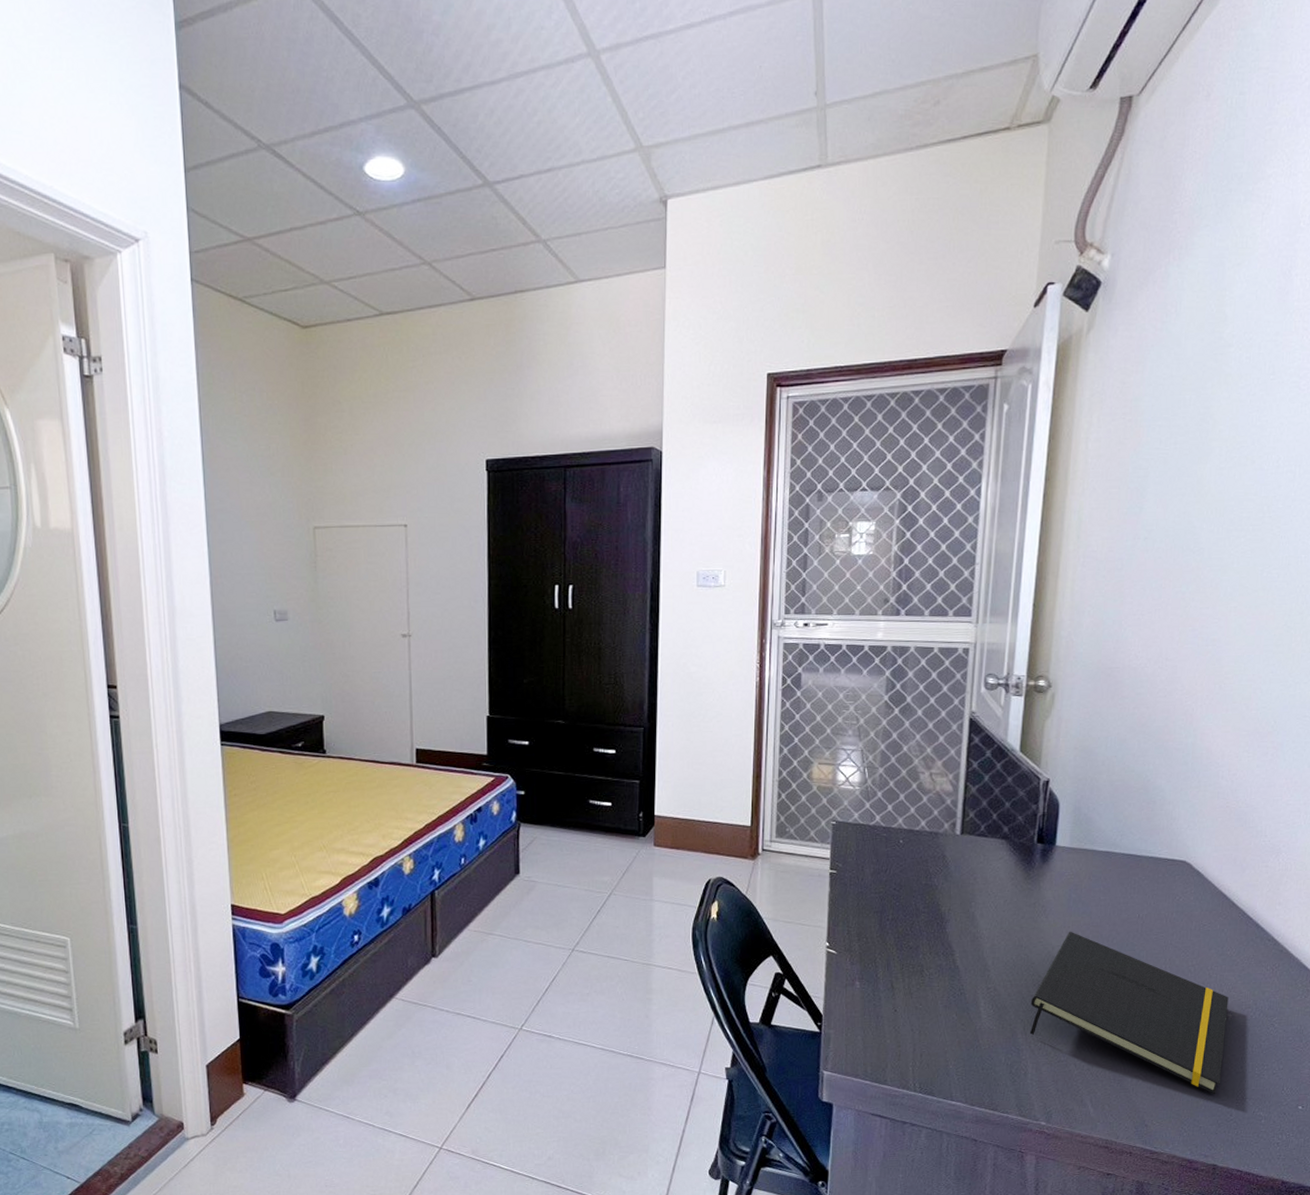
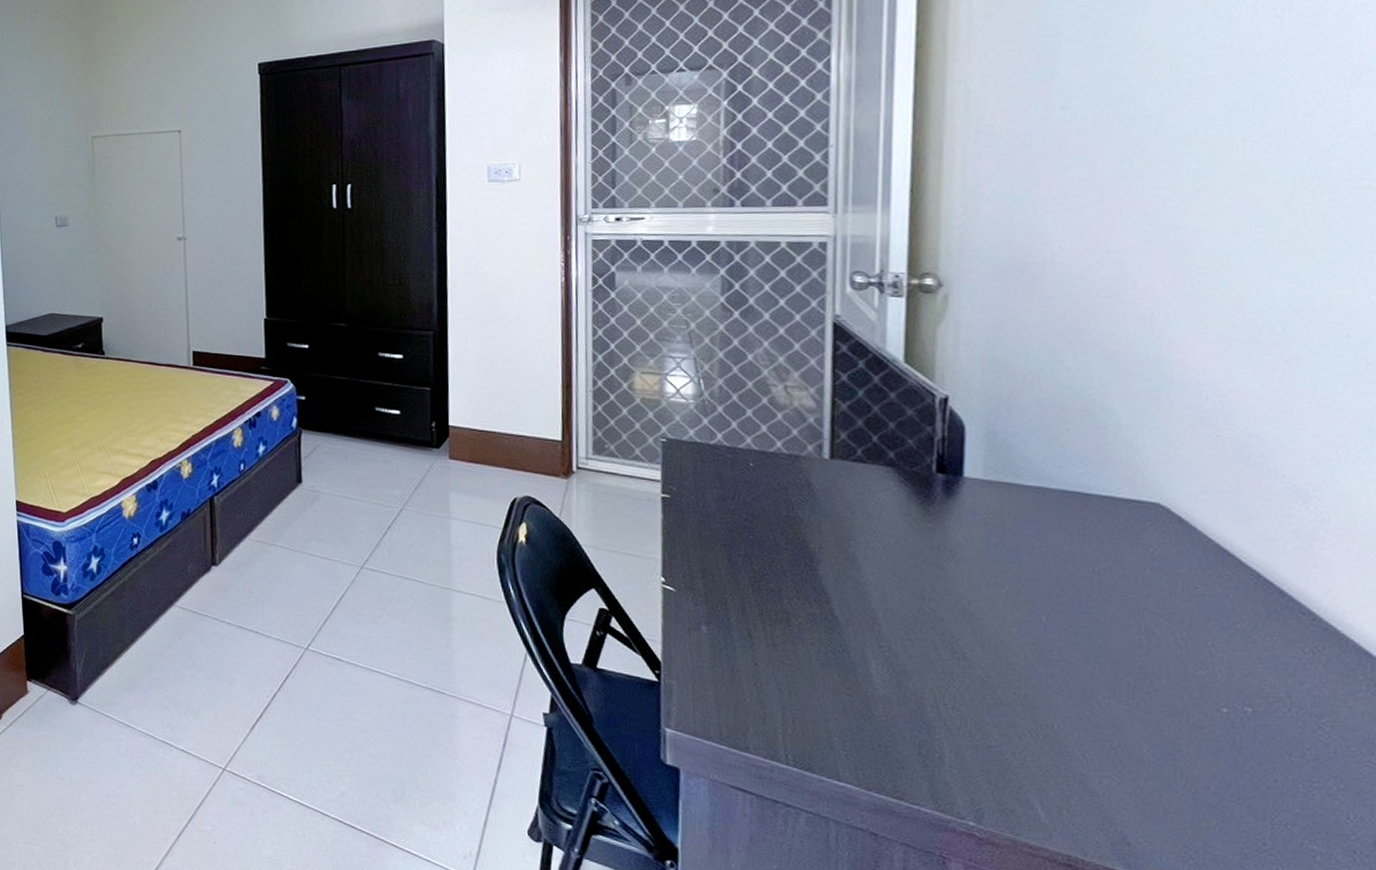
notepad: present [1029,931,1229,1094] -> none [942,583,1245,813]

